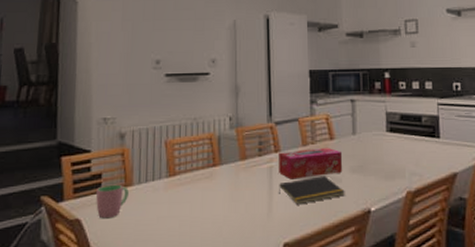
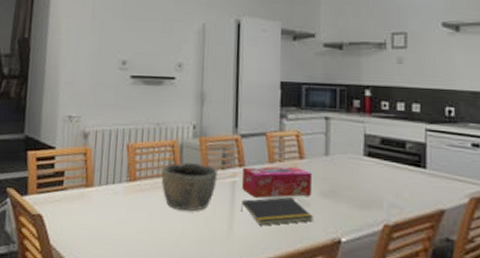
cup: present [96,184,129,219] -> none [57,183,89,218]
bowl: none [200,153,255,199] -> present [161,163,217,211]

